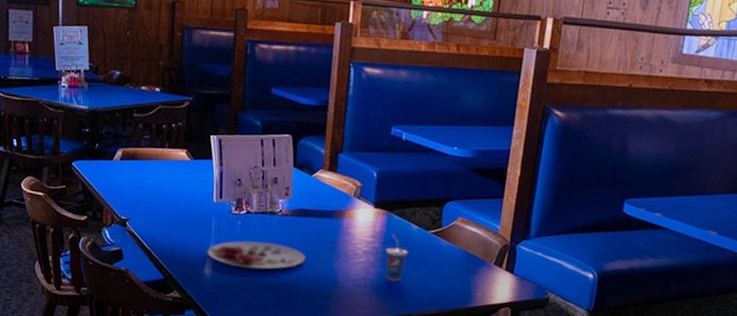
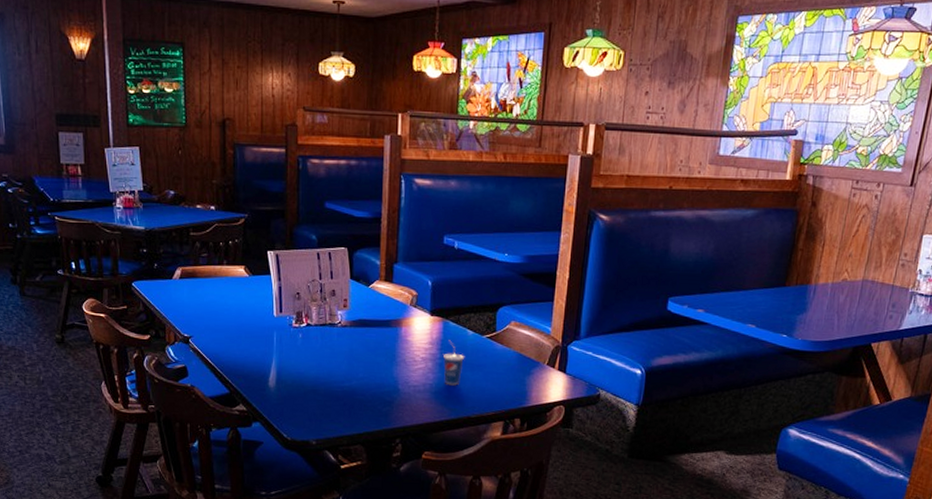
plate: present [207,241,305,270] -> none [270,353,366,380]

